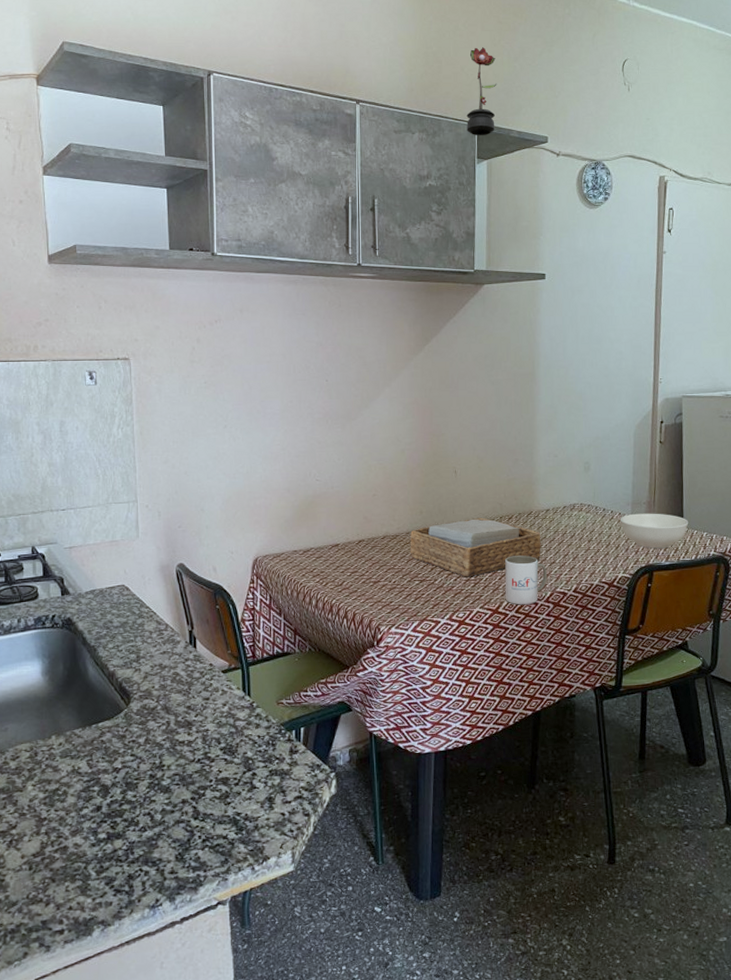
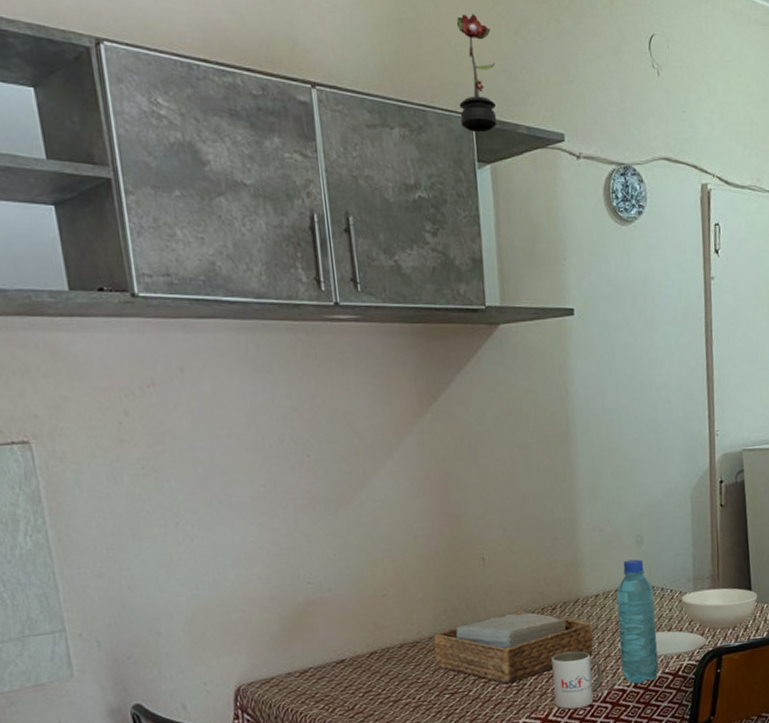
water bottle: none [563,482,597,589] -> present [616,559,659,684]
plate: none [563,545,640,568] -> present [618,631,706,657]

